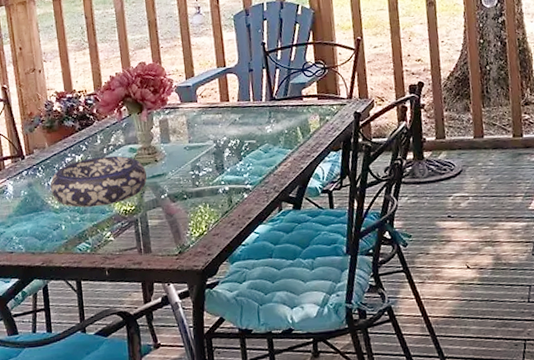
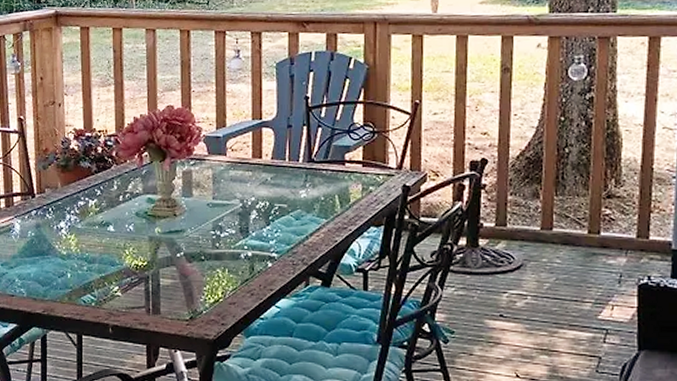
decorative bowl: present [50,155,147,208] -> none [59,204,163,258]

